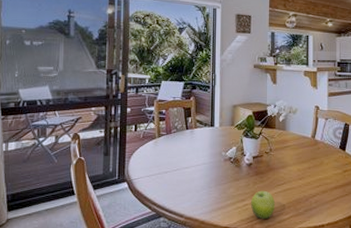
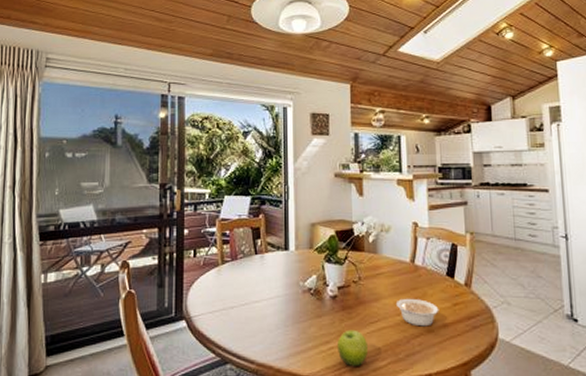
legume: none [298,166,332,188] -> present [395,298,439,327]

